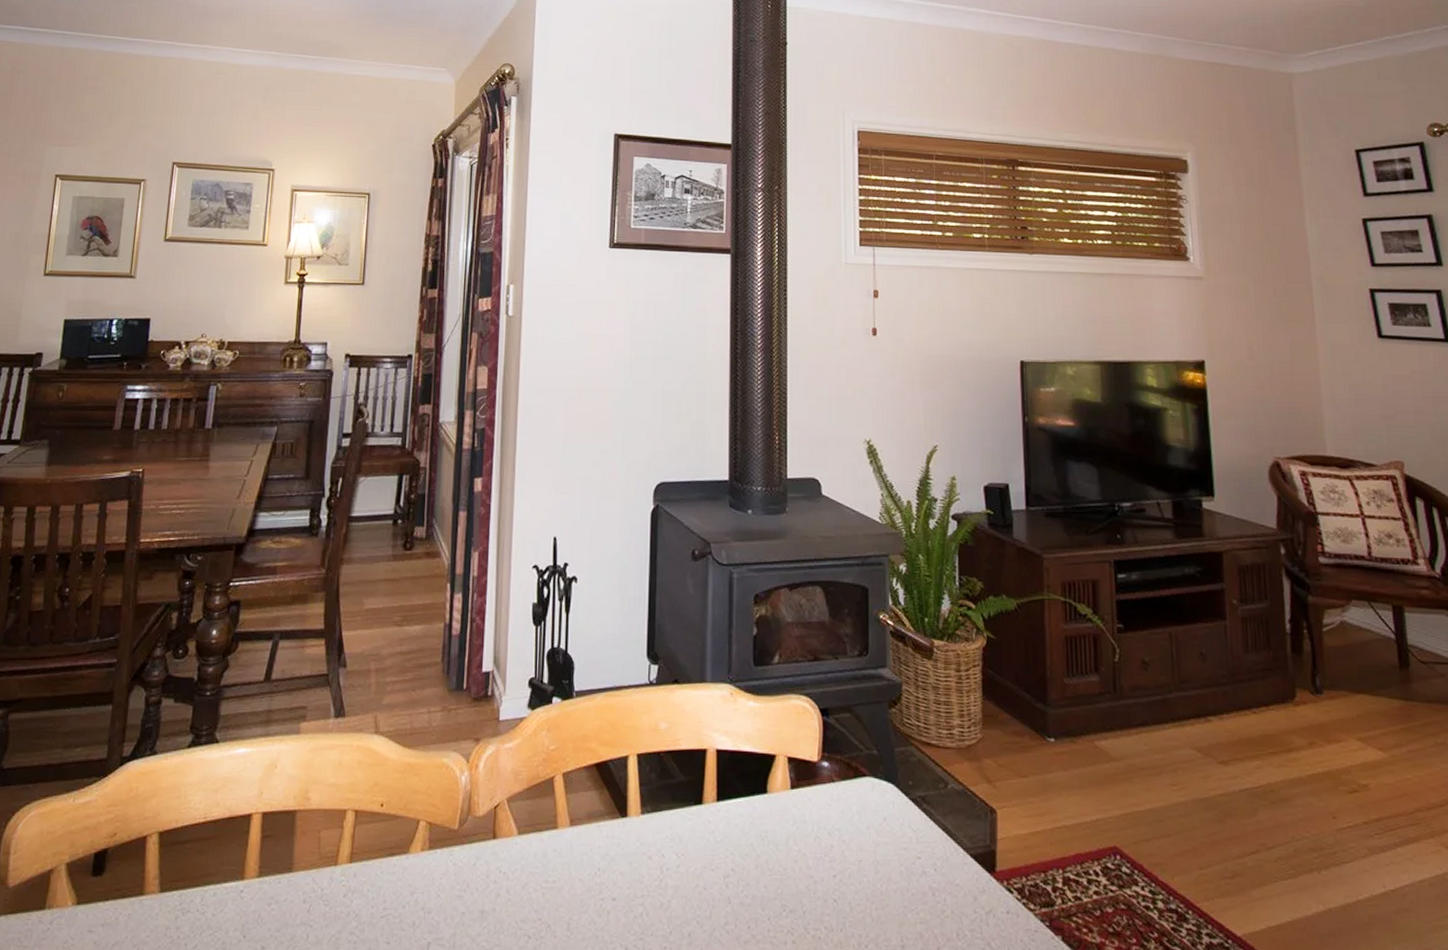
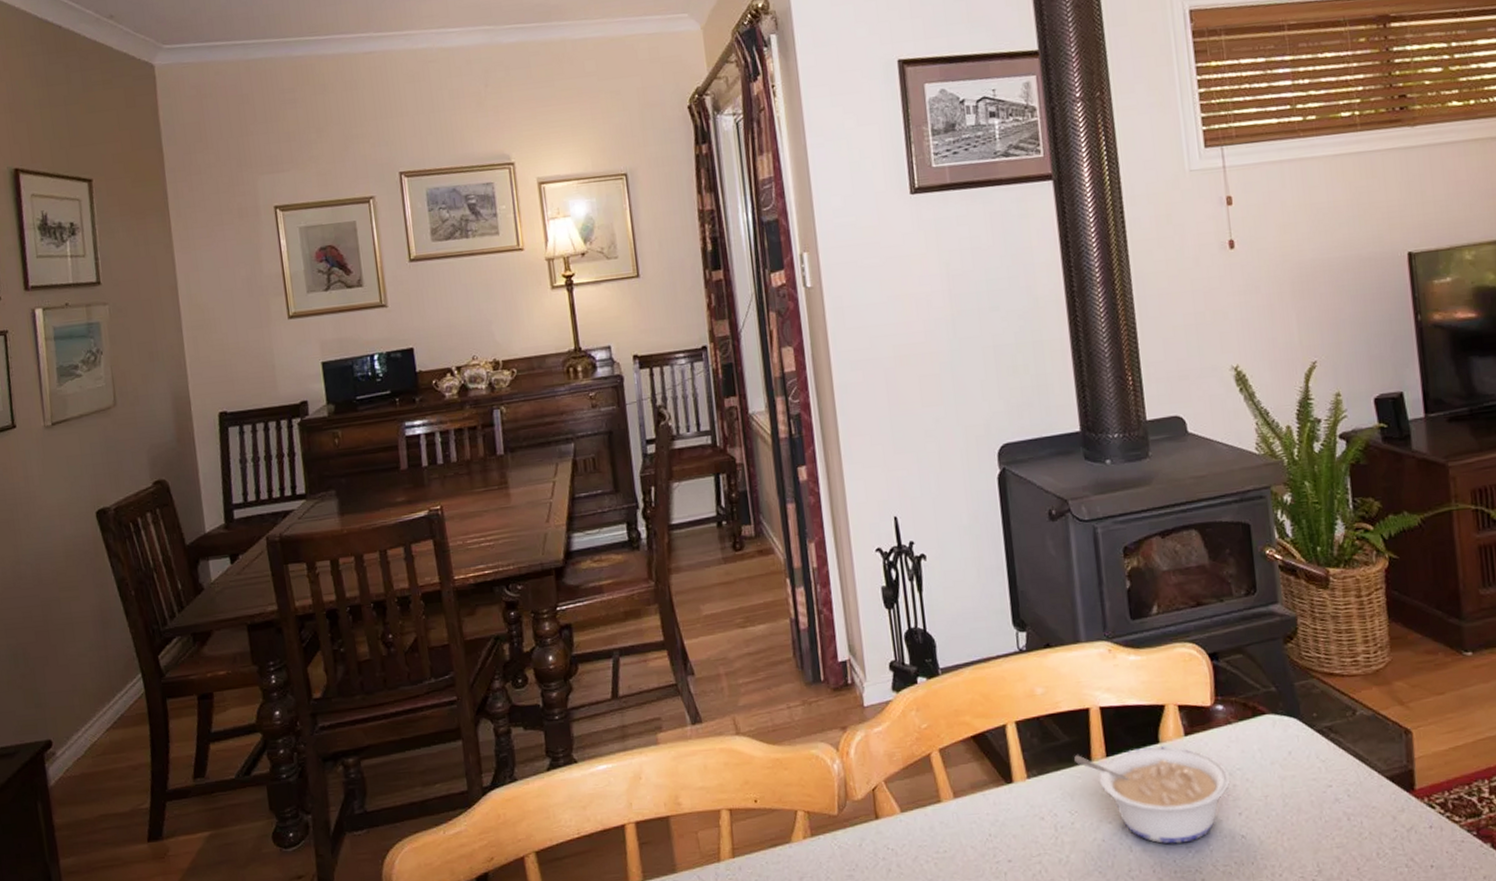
legume: none [687,796,828,901] -> present [1074,746,1231,844]

